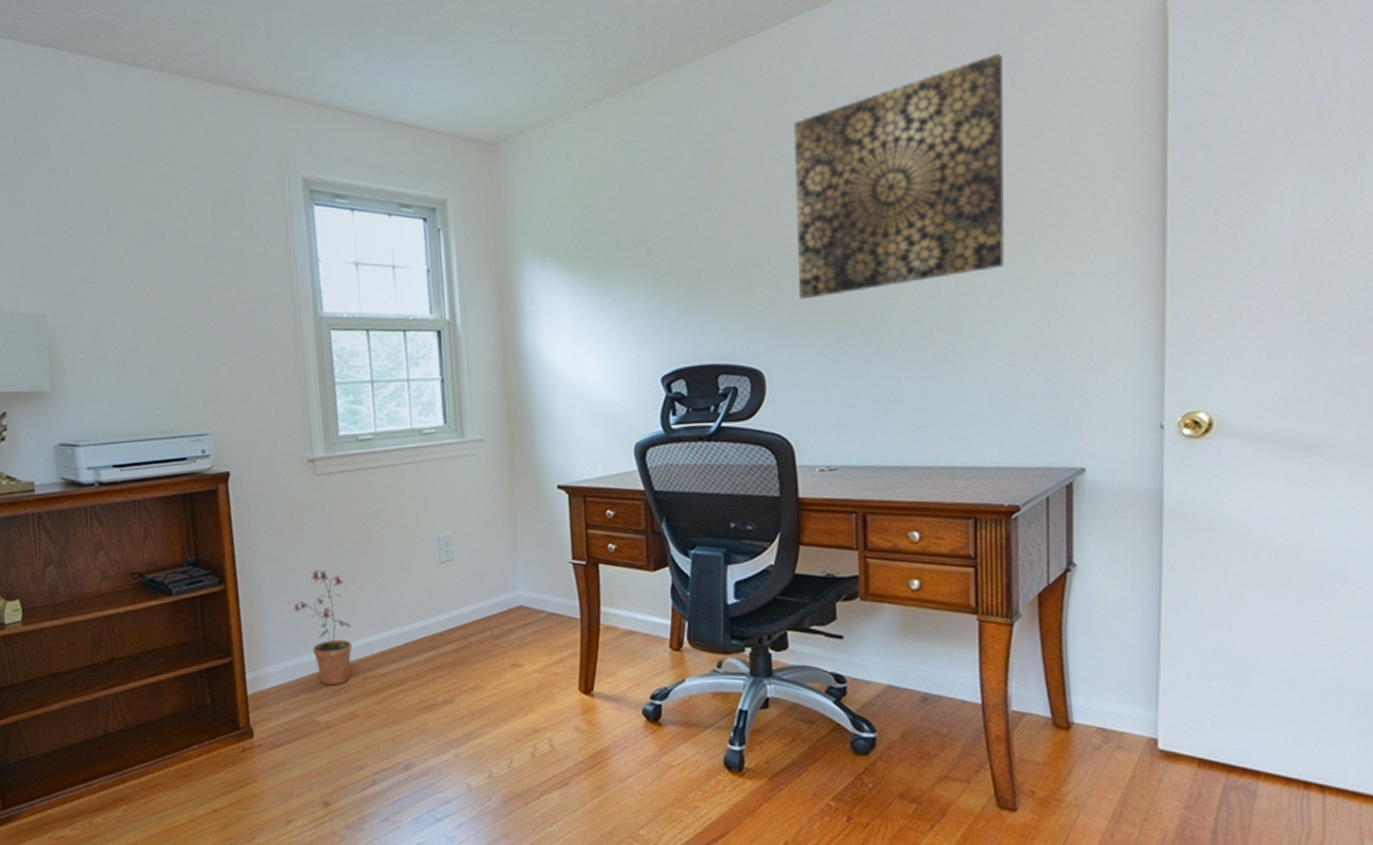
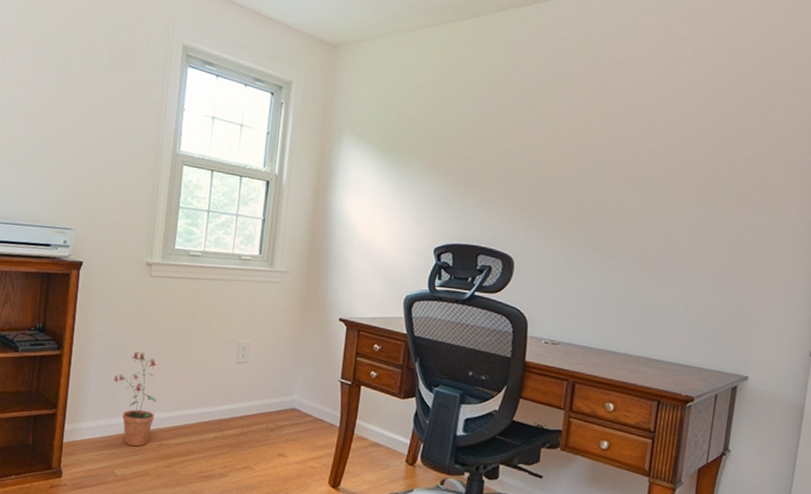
wall art: present [792,53,1006,300] -> none [550,49,731,212]

